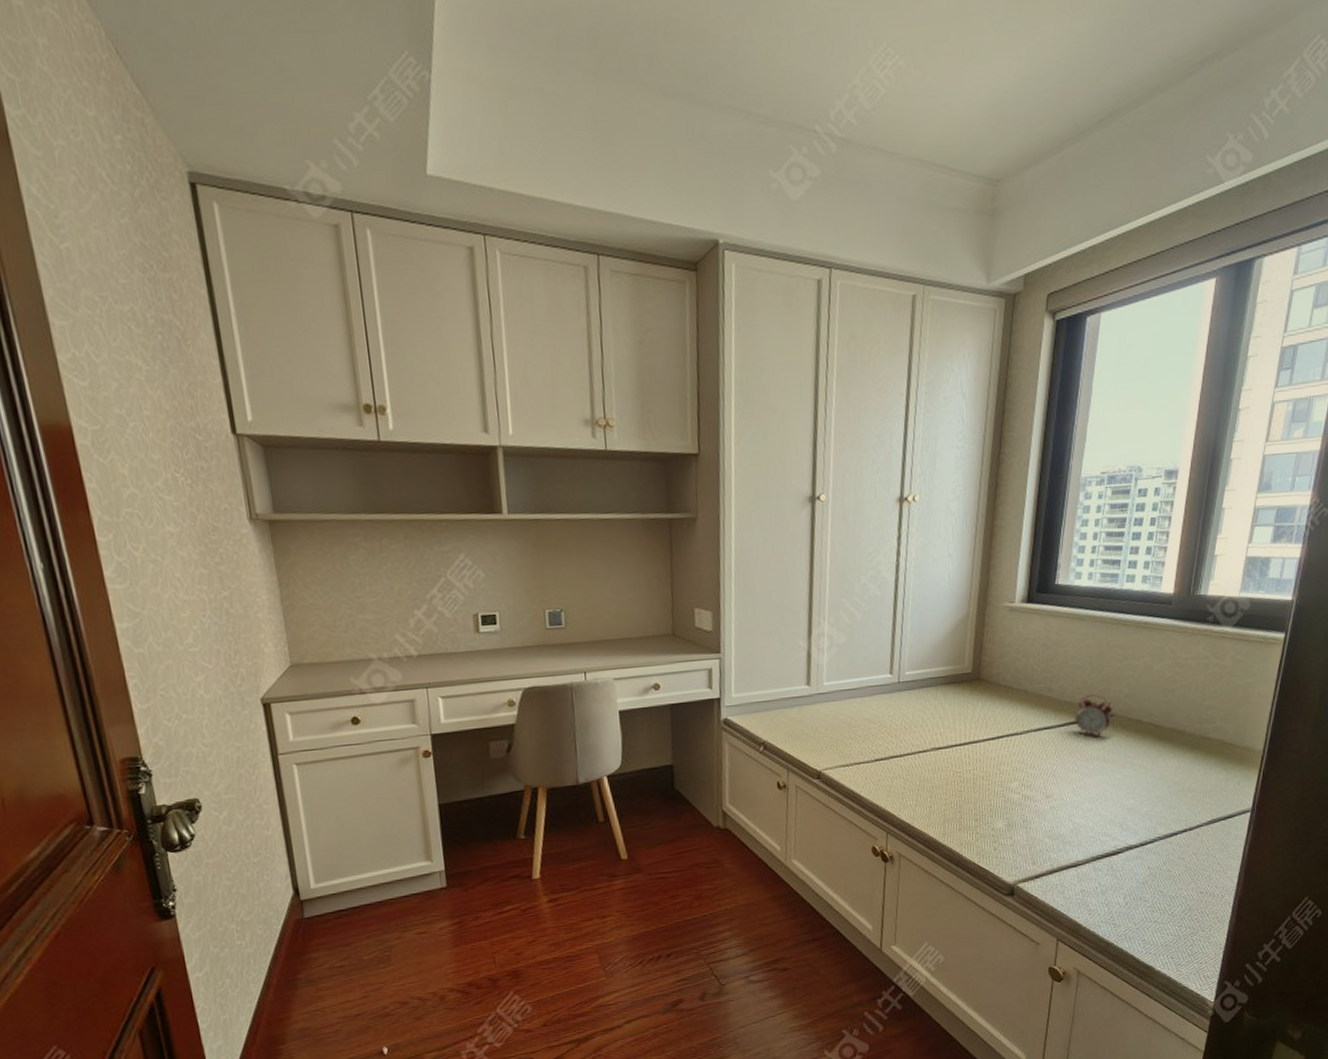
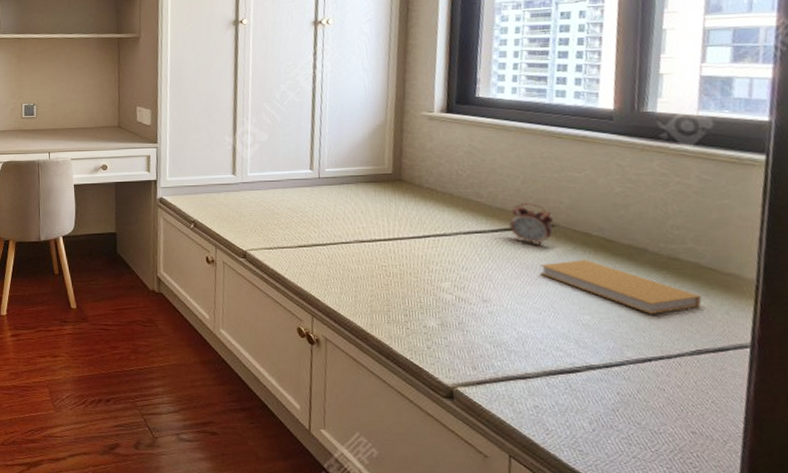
book: none [1096,746,1221,792] -> present [539,260,702,314]

